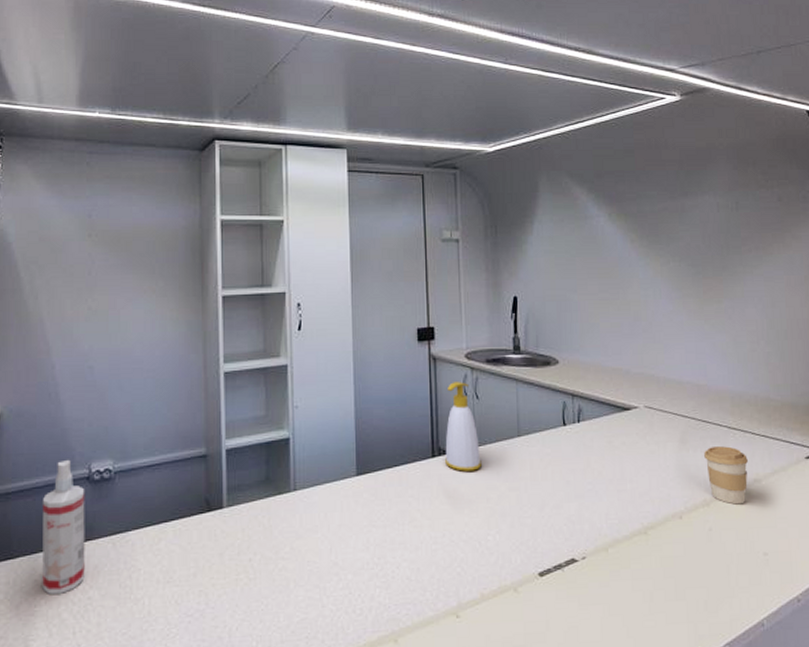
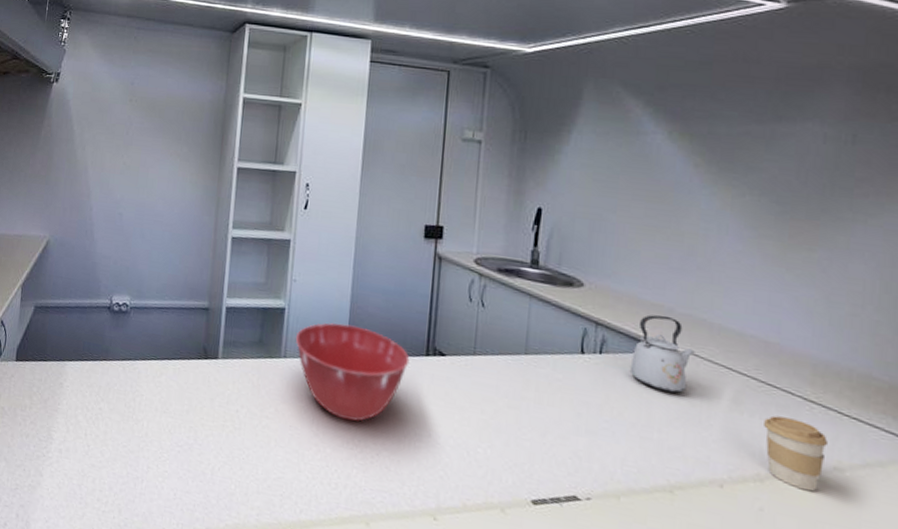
spray bottle: present [42,459,85,594] -> none [65,288,106,400]
mixing bowl: none [303,442,418,541] -> present [295,323,410,422]
soap bottle: present [444,382,481,471] -> none [438,285,480,379]
kettle: none [602,377,649,446] -> present [629,315,695,394]

